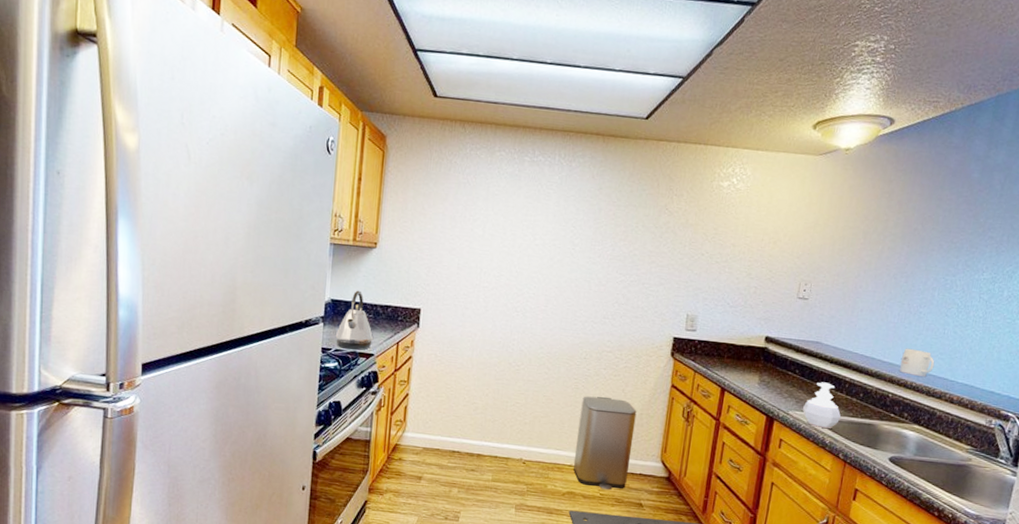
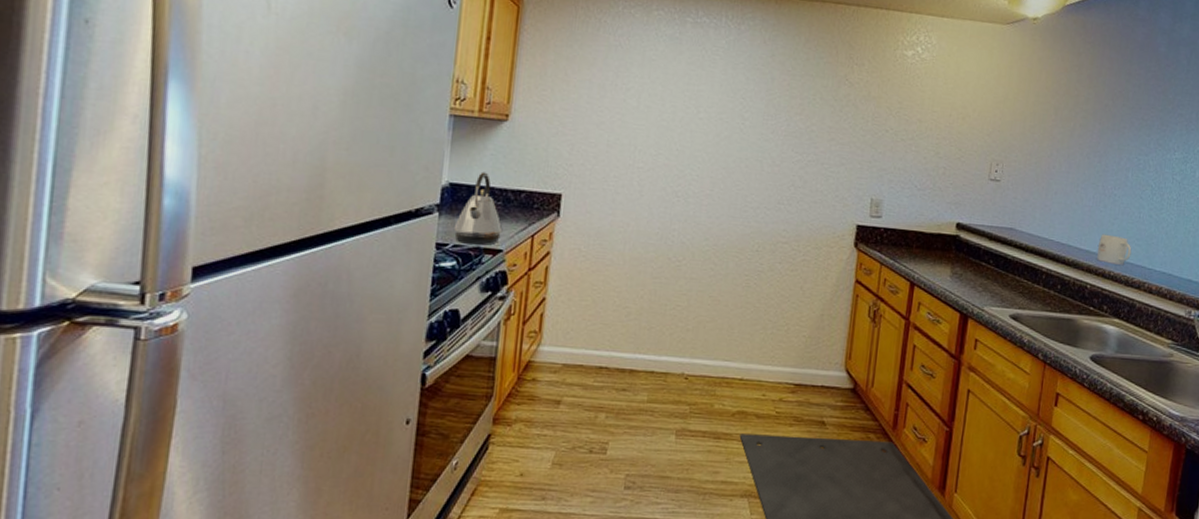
pedal bin: present [574,396,637,490] -> none [745,295,817,407]
soap dispenser: present [802,382,842,429] -> none [998,273,1039,326]

